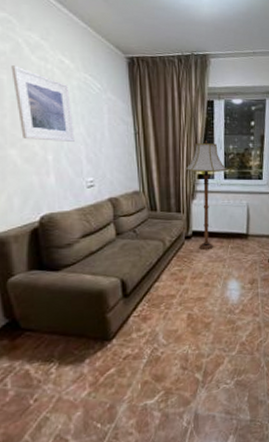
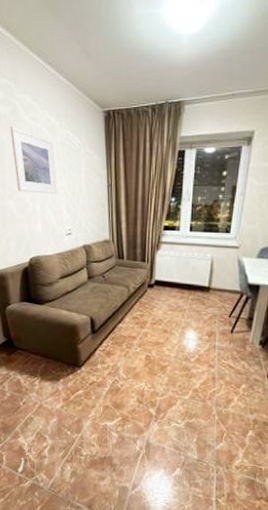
floor lamp: present [185,140,227,251] -> none [152,191,194,300]

